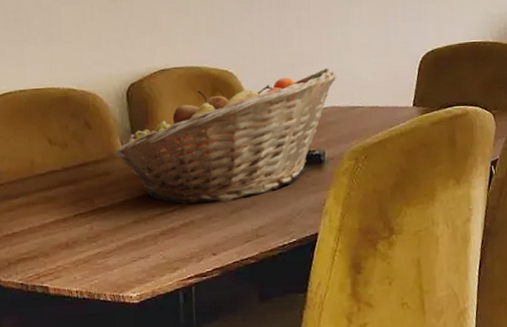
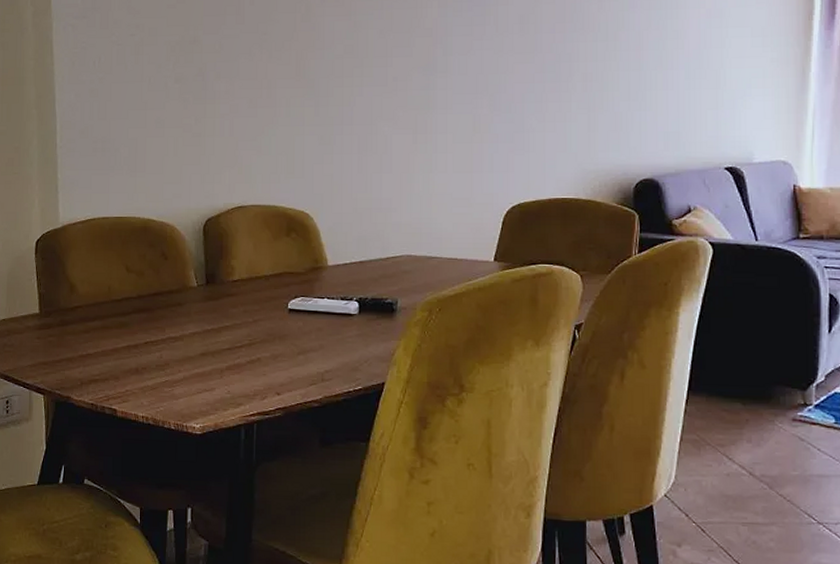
fruit basket: present [115,68,337,205] -> none [188,215,416,343]

